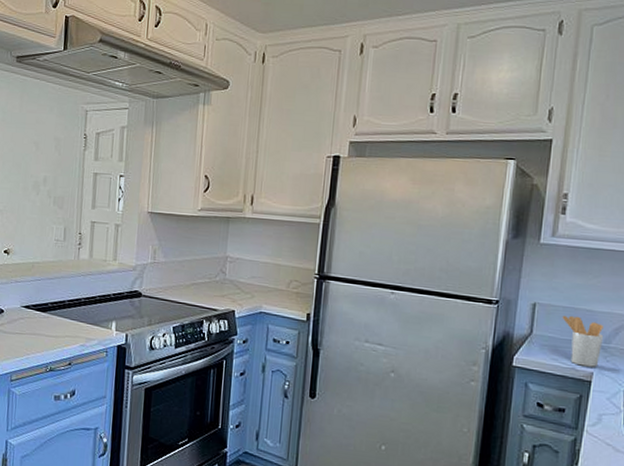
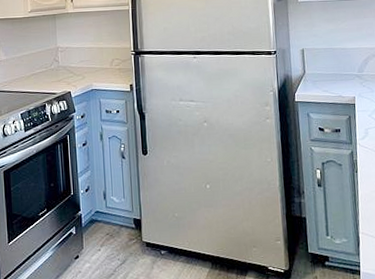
utensil holder: present [562,315,604,367] -> none [324,54,358,93]

